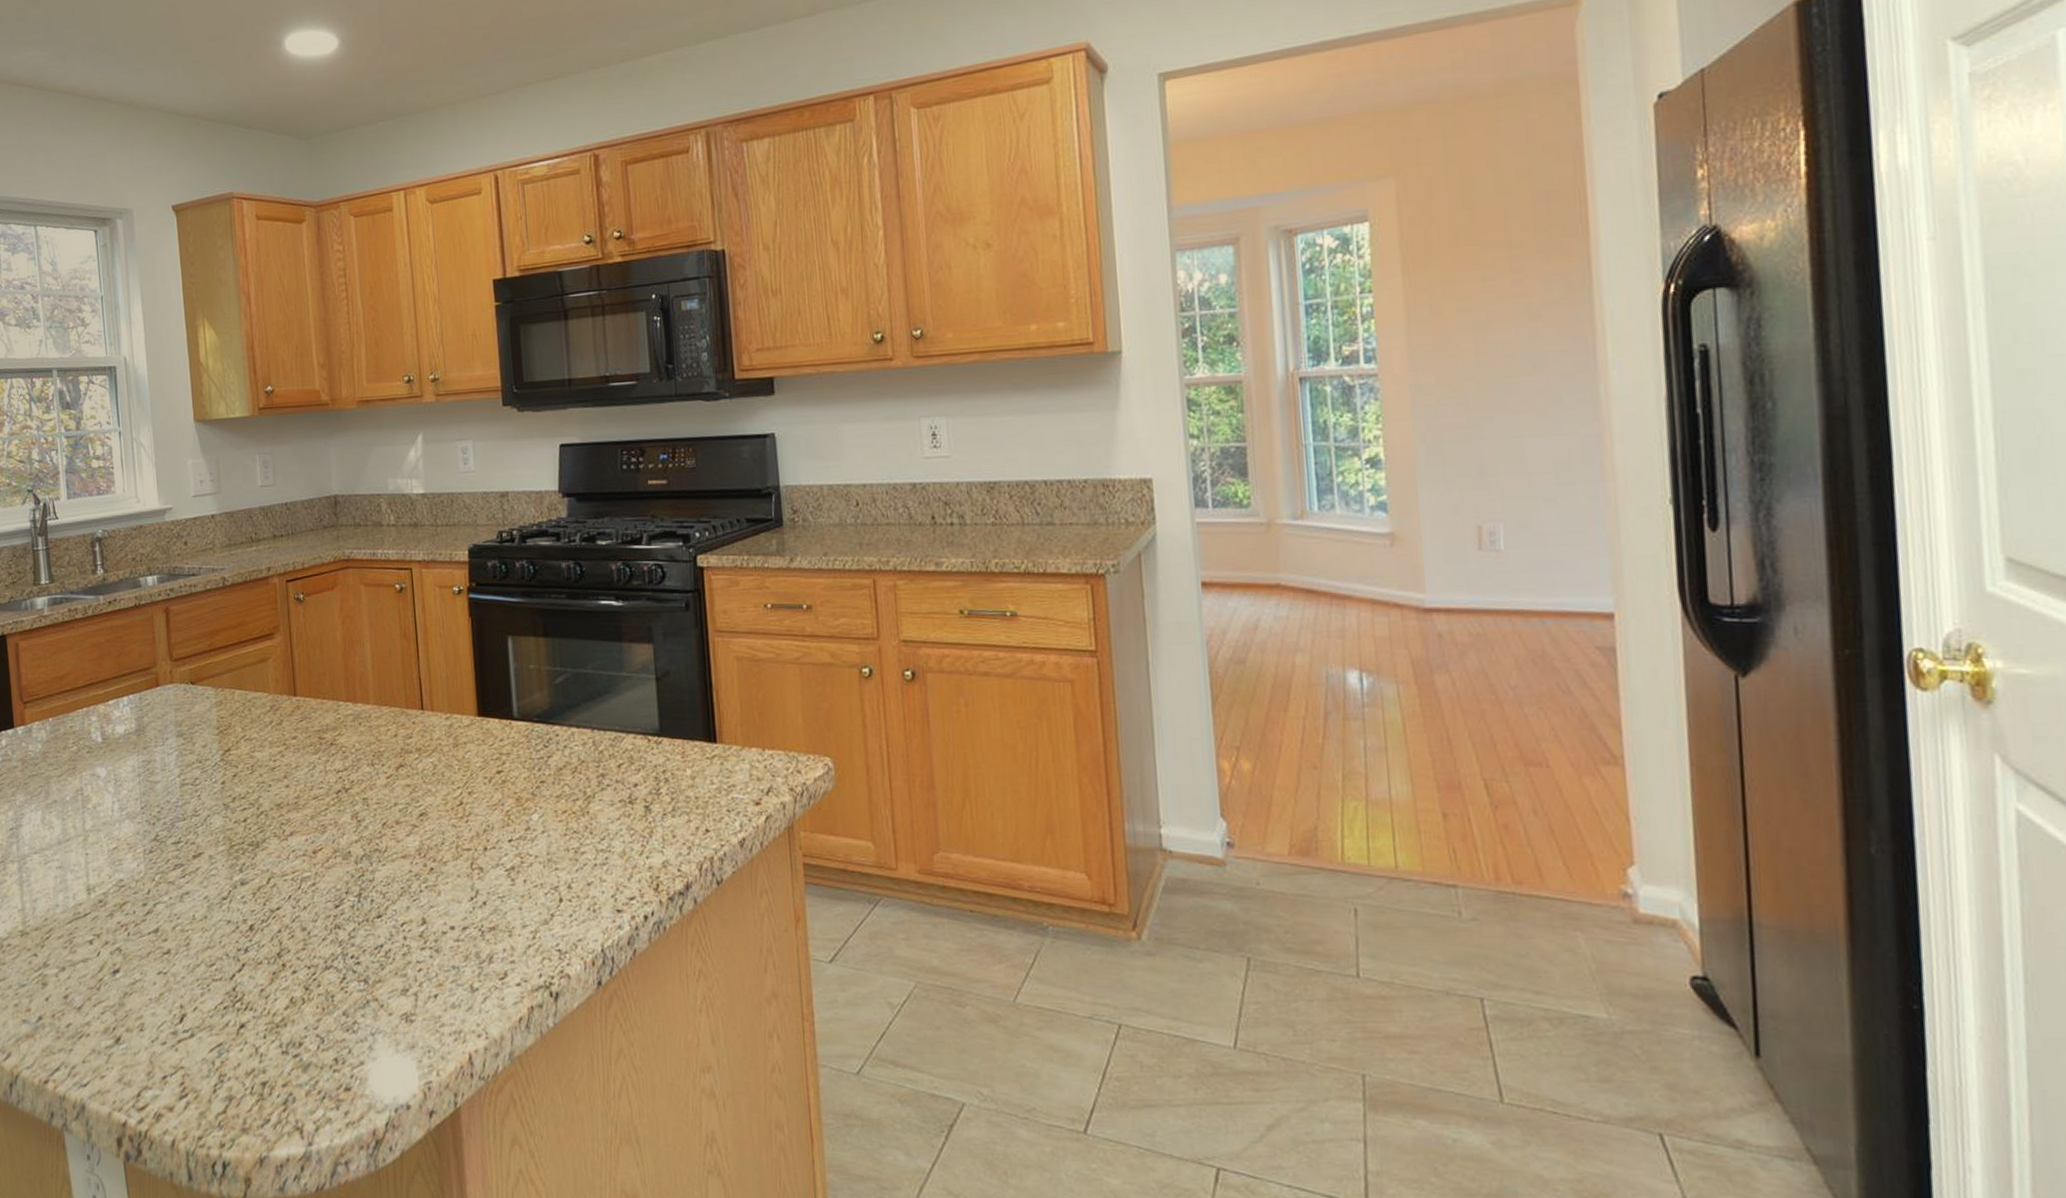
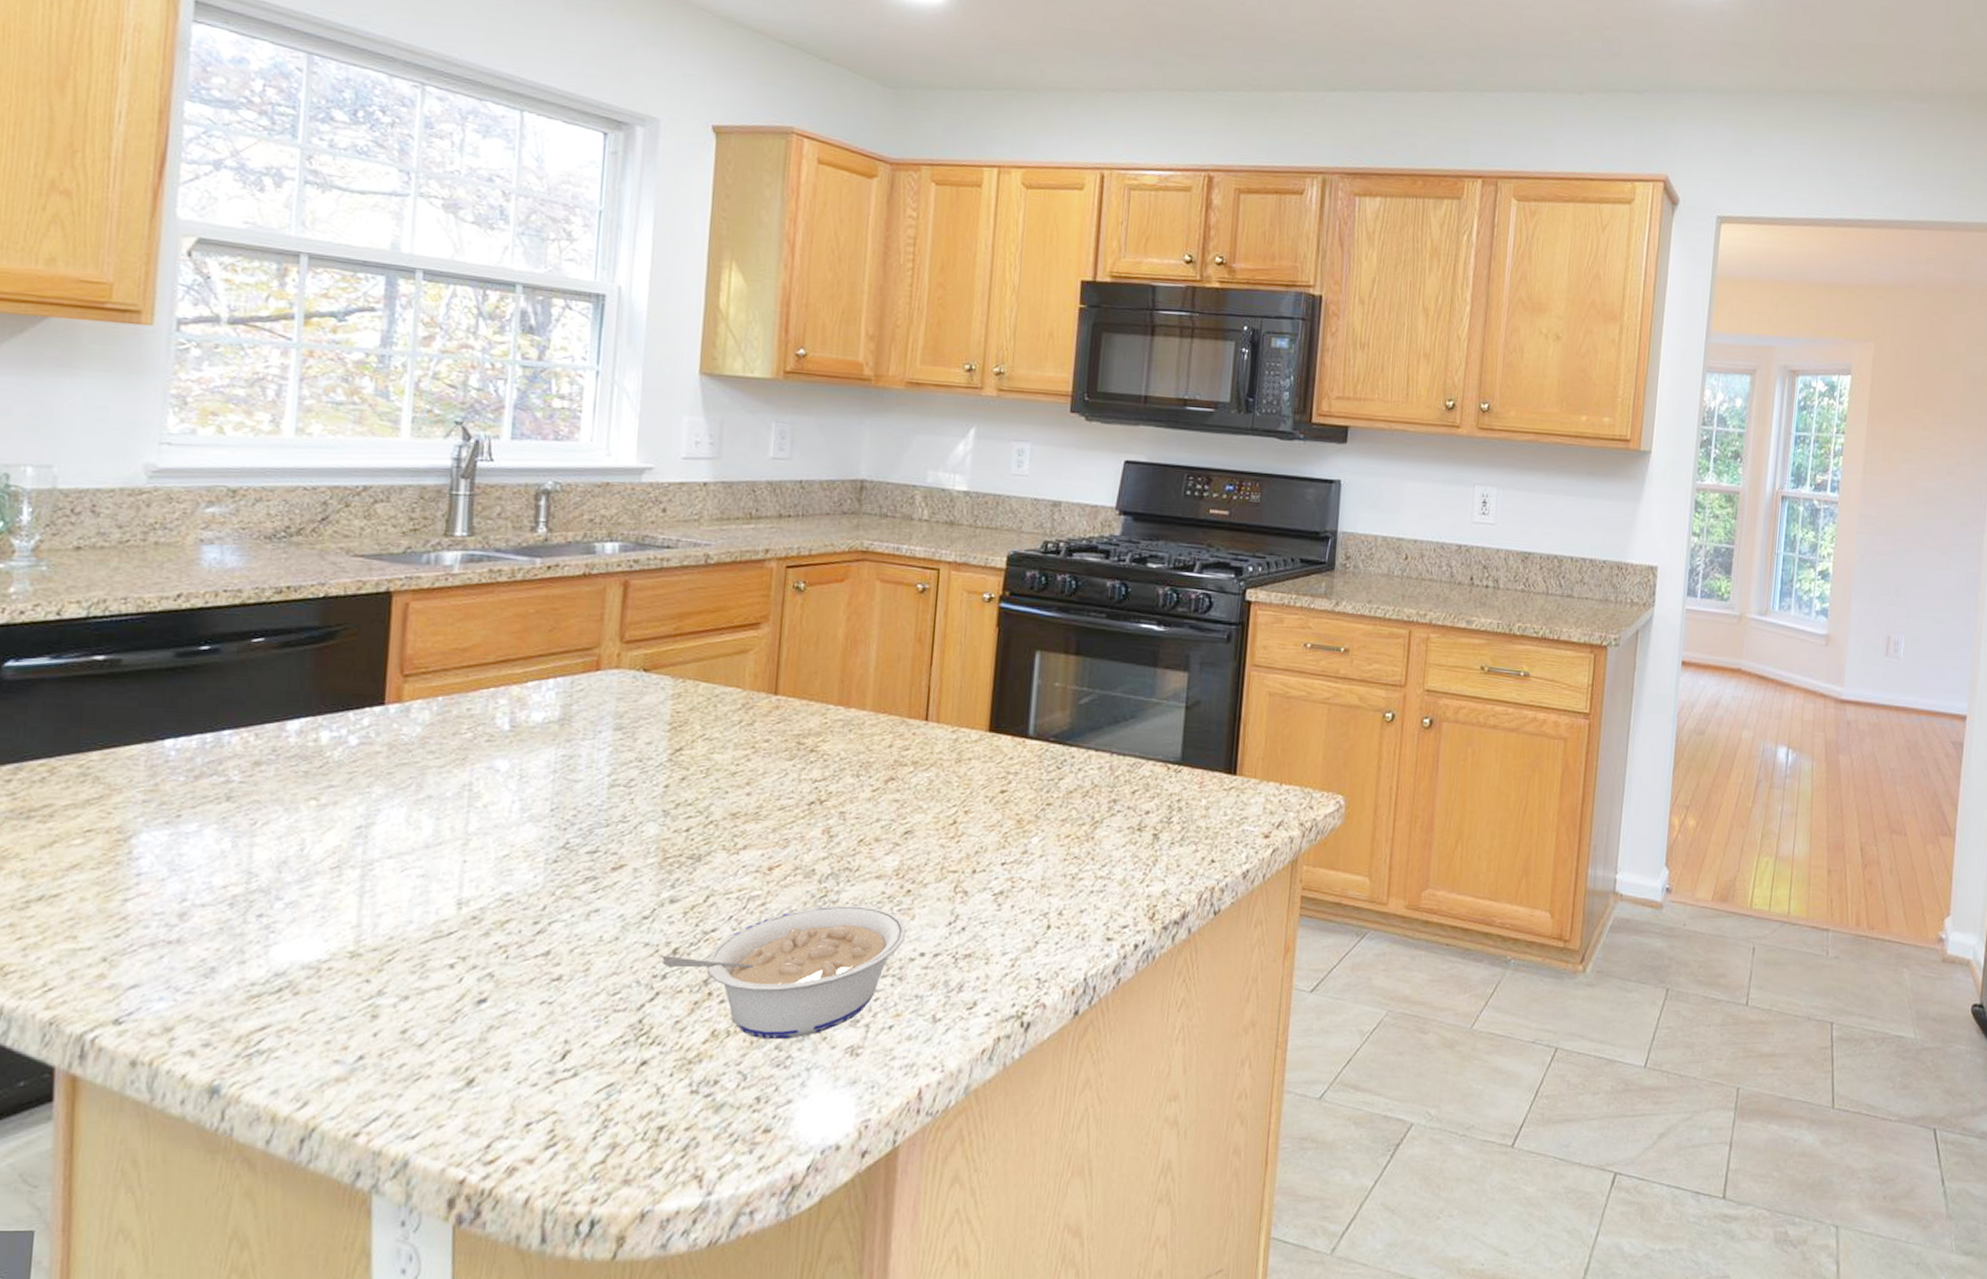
legume: none [242,883,436,1007] -> present [661,905,907,1040]

